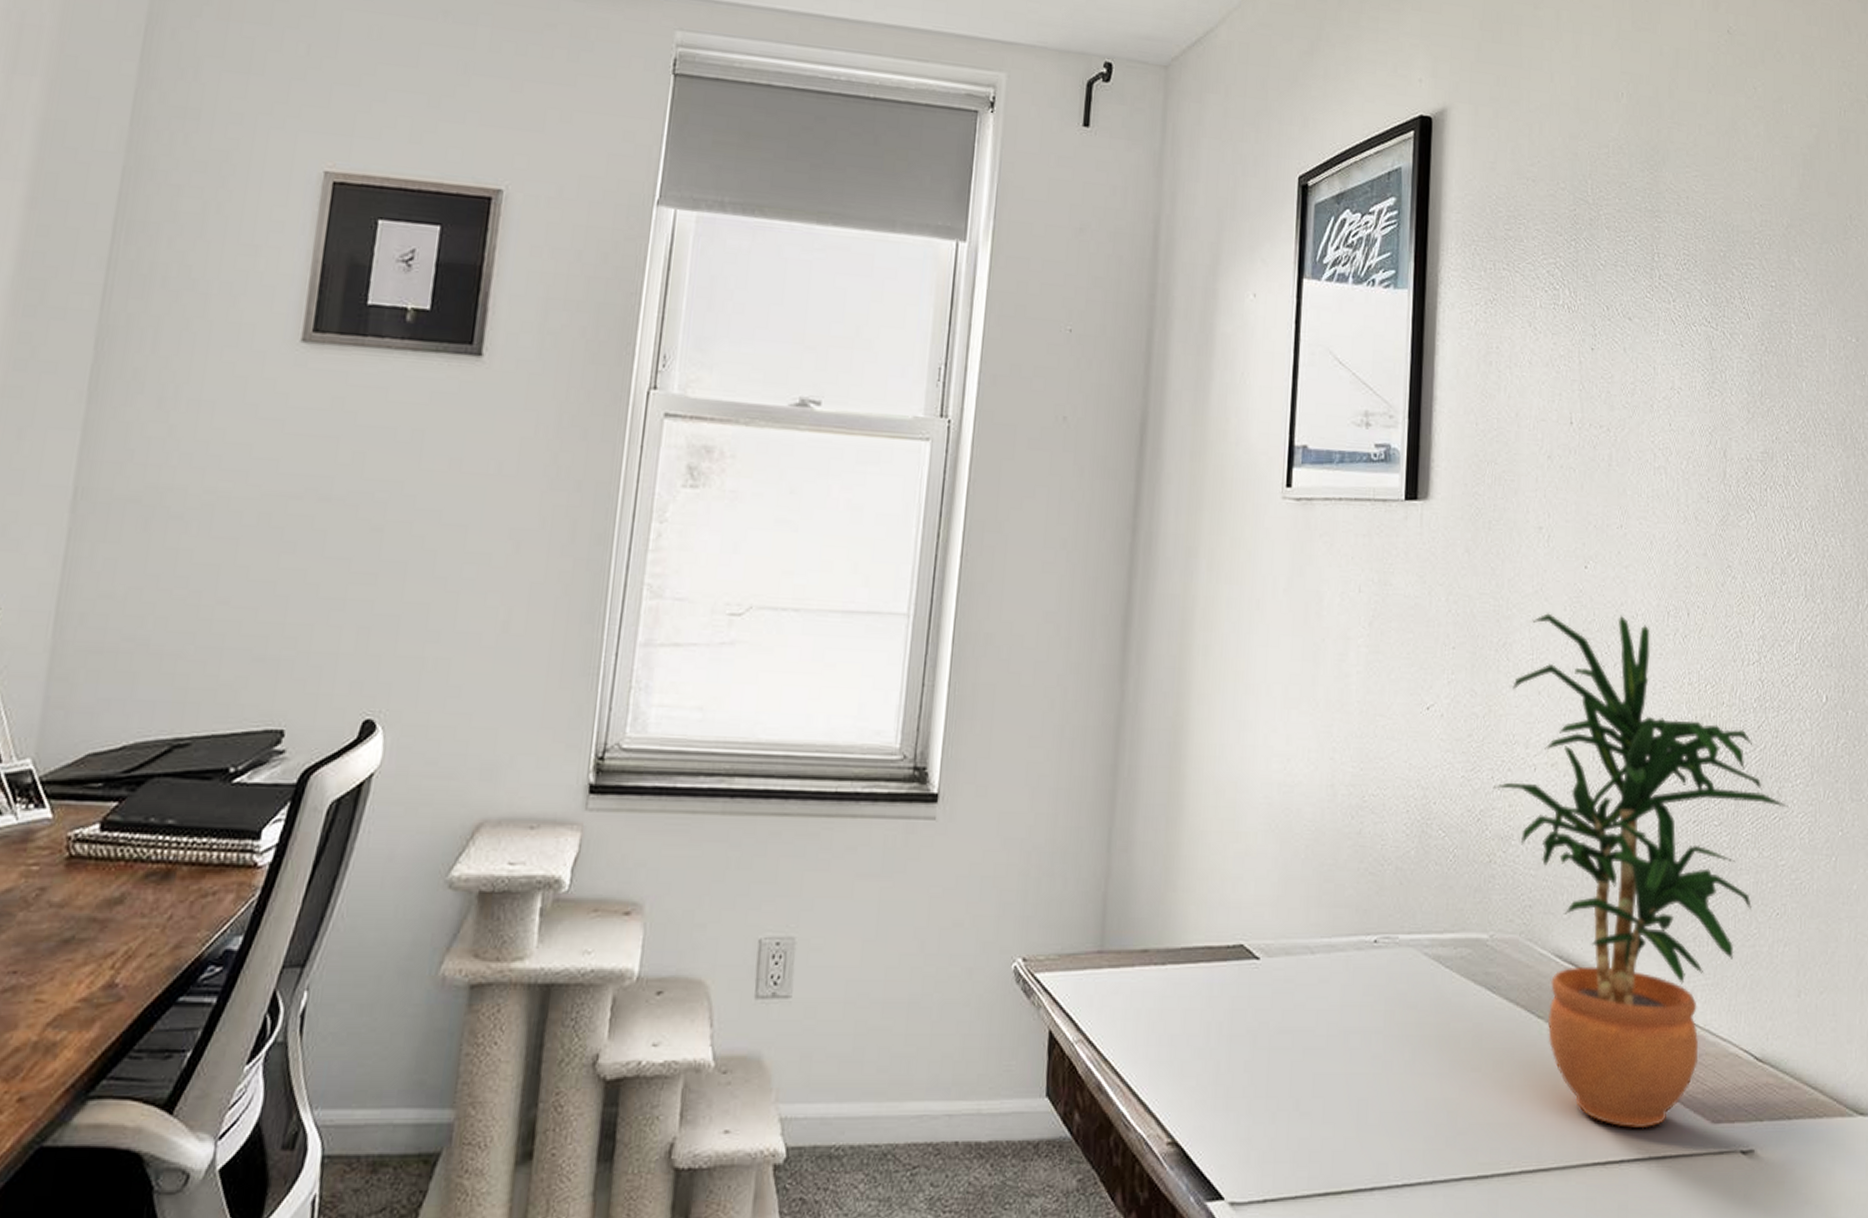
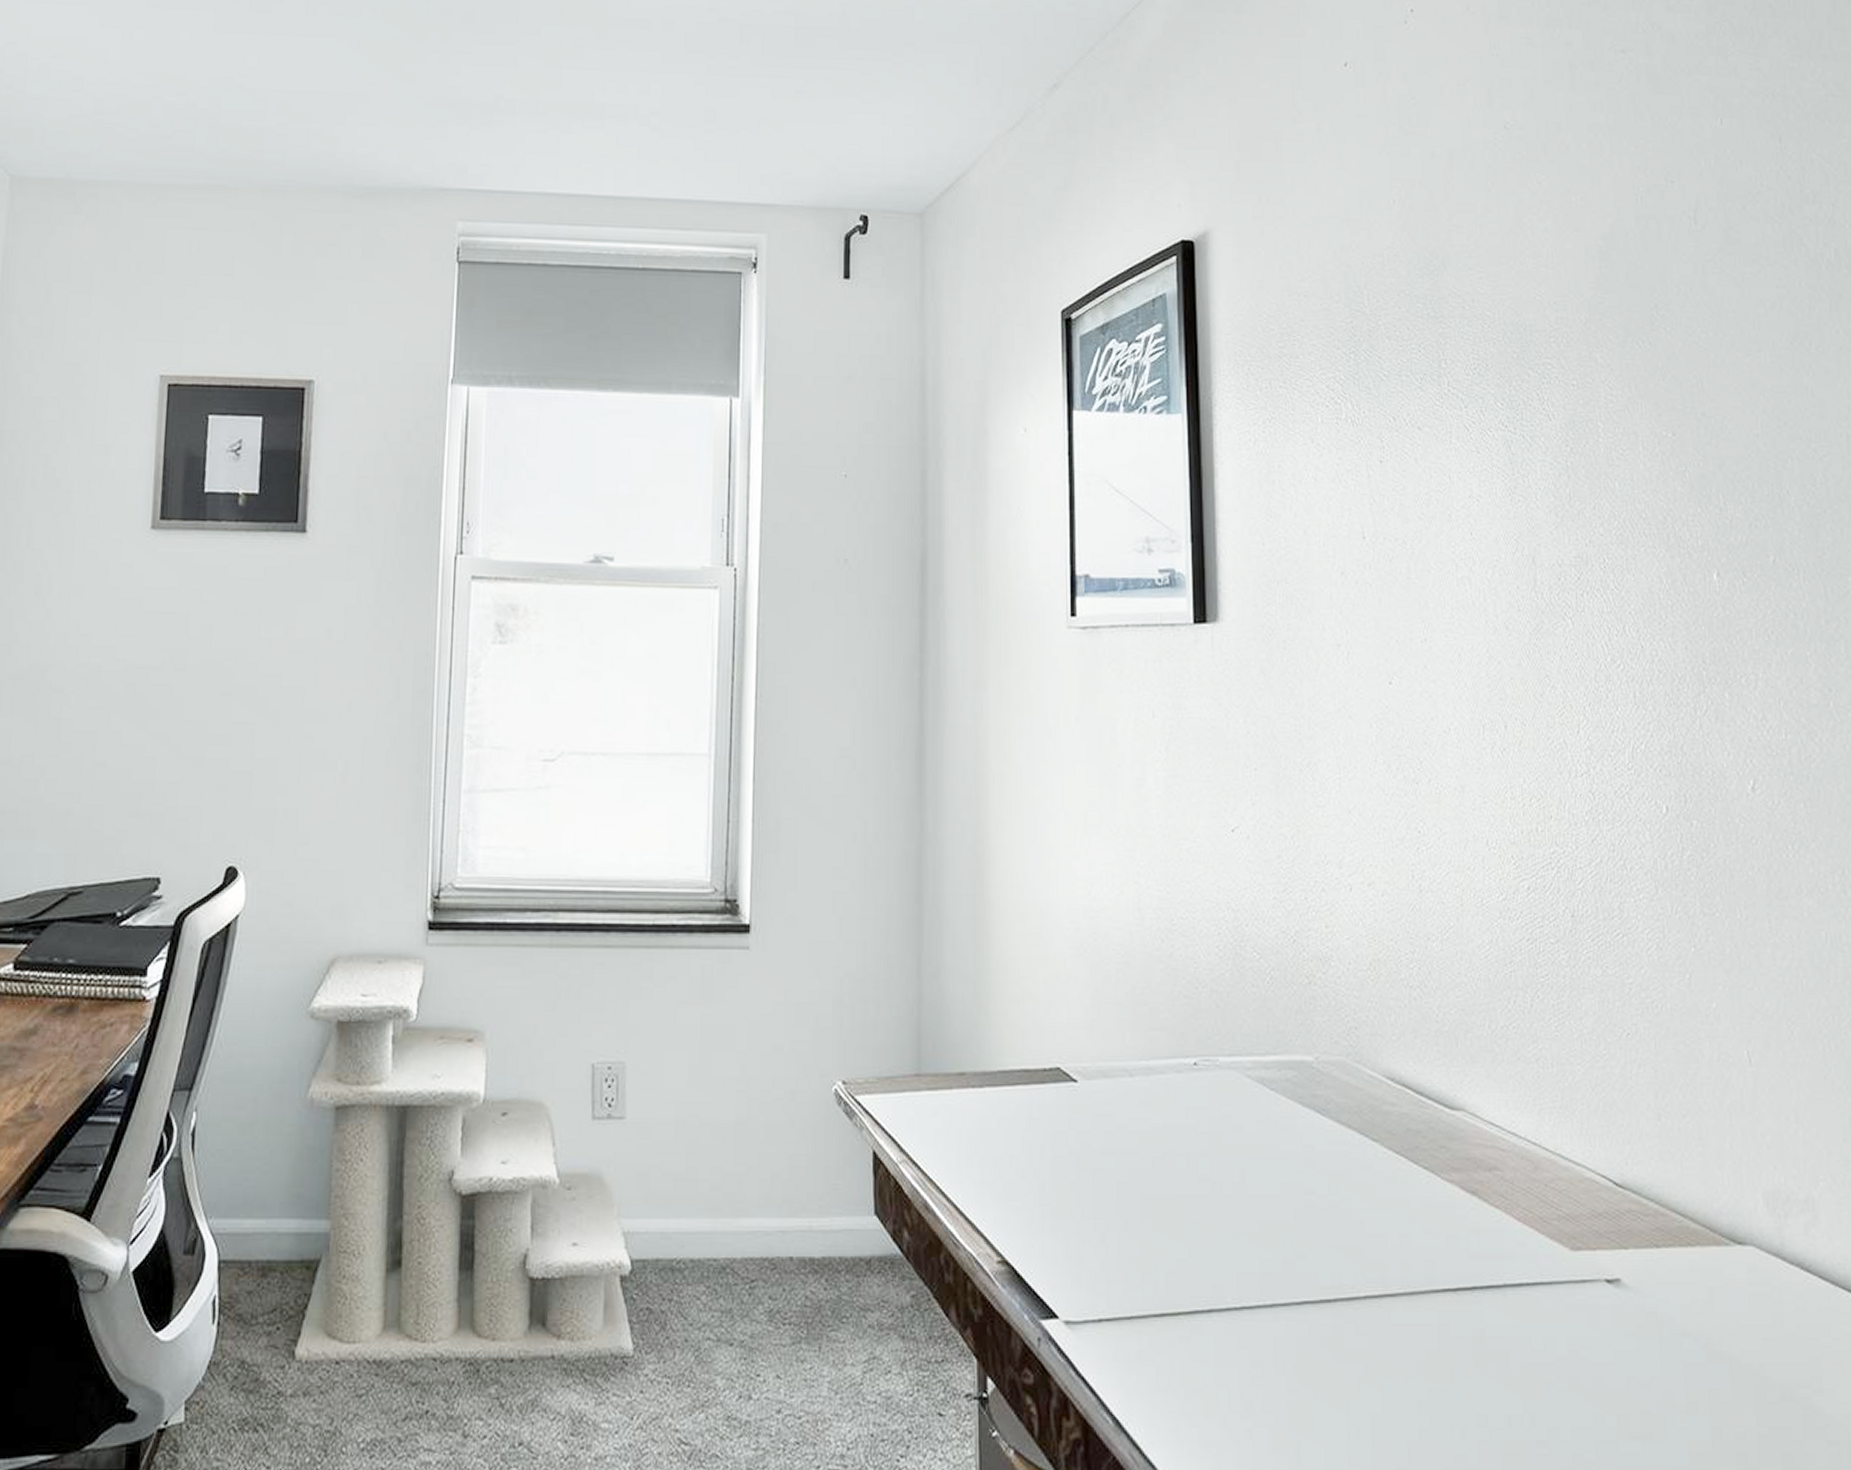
potted plant: present [1493,613,1789,1129] -> none [1307,730,1633,1255]

